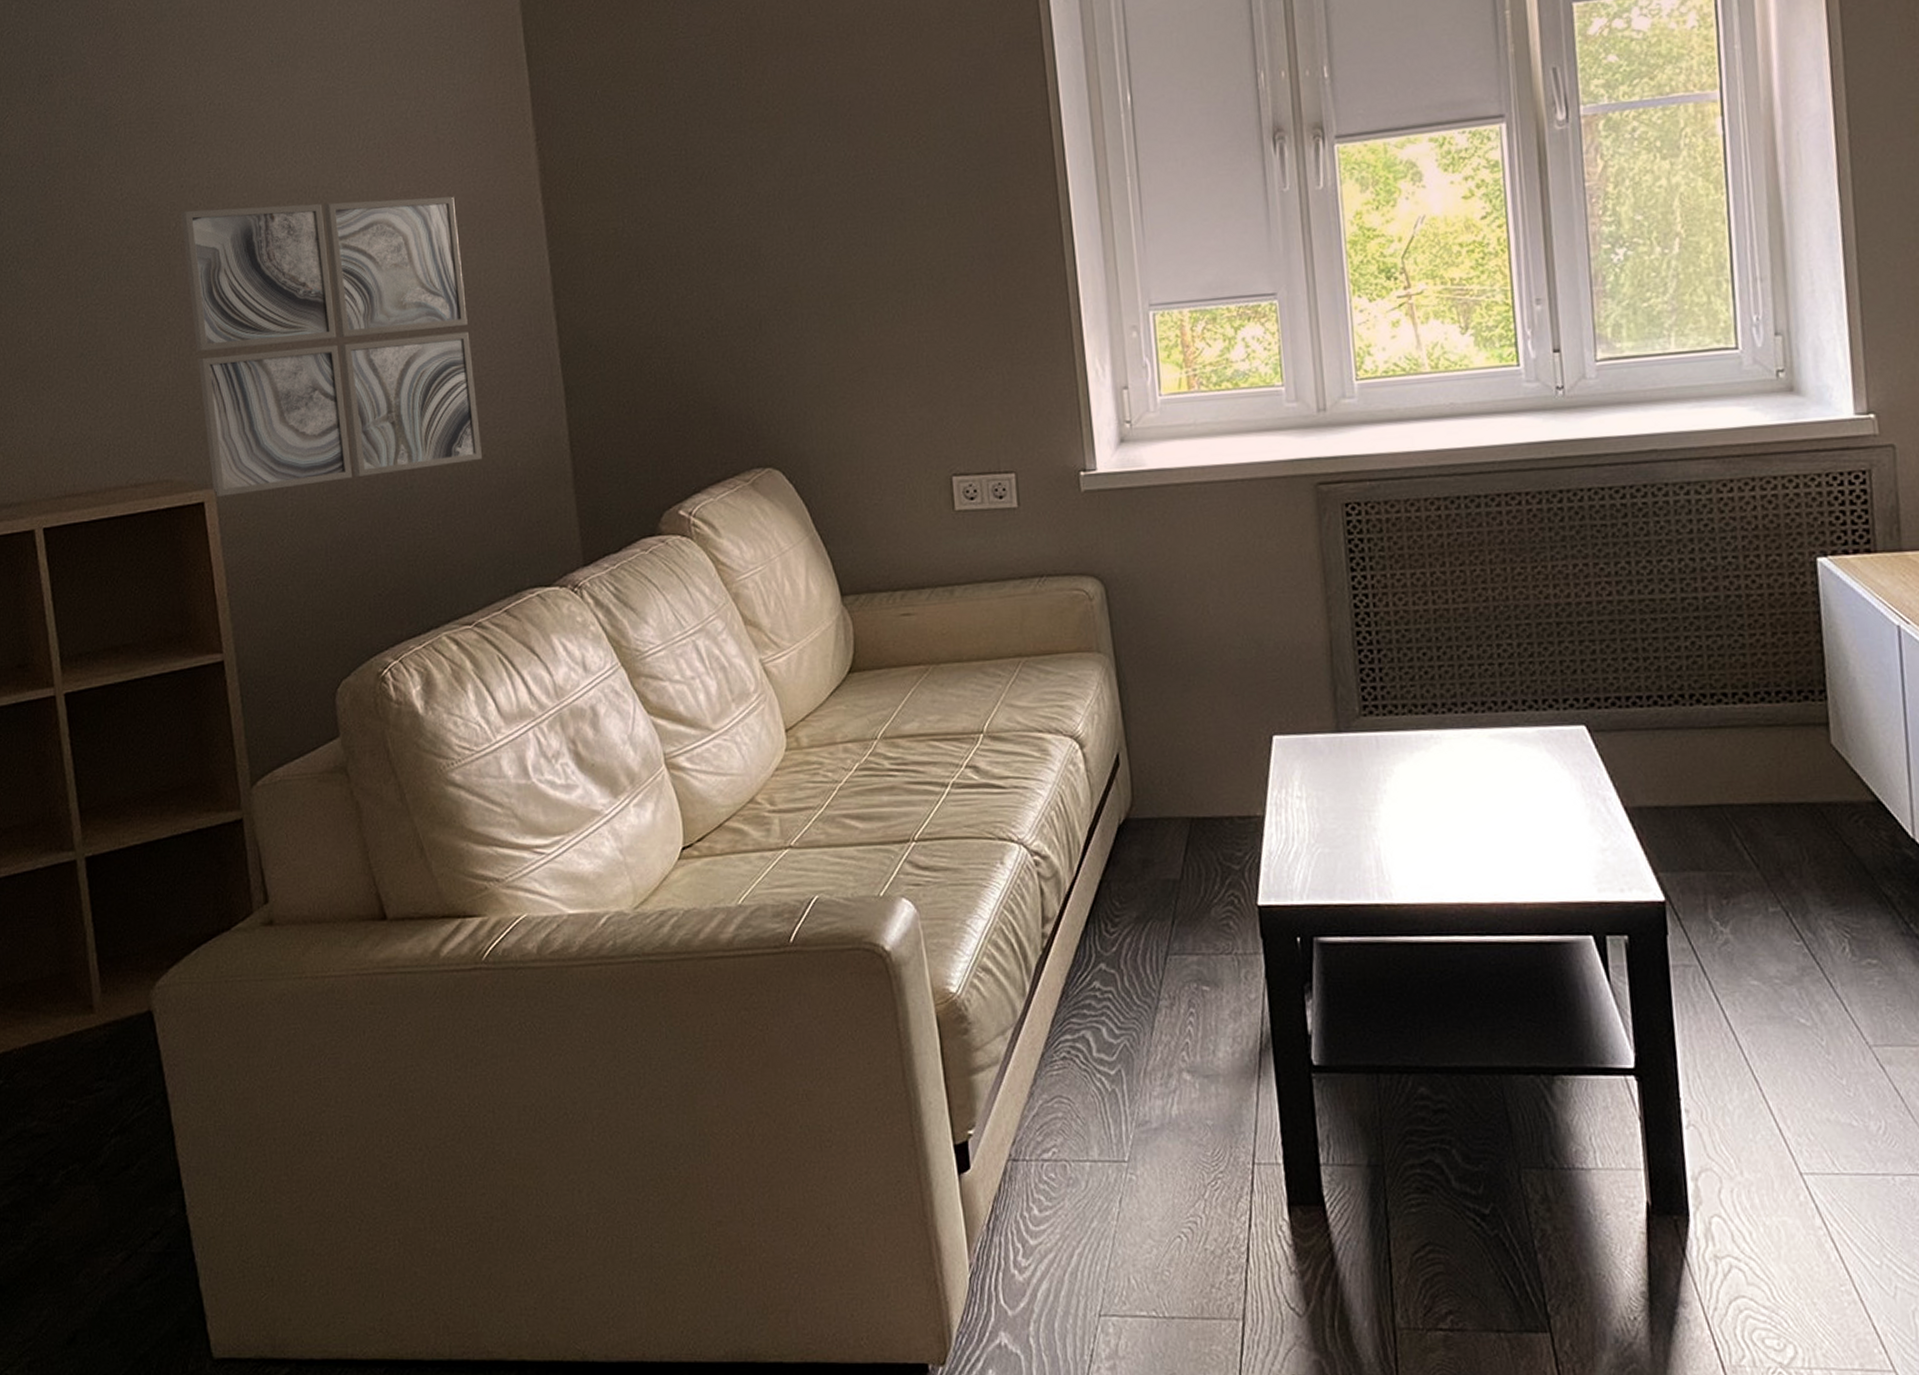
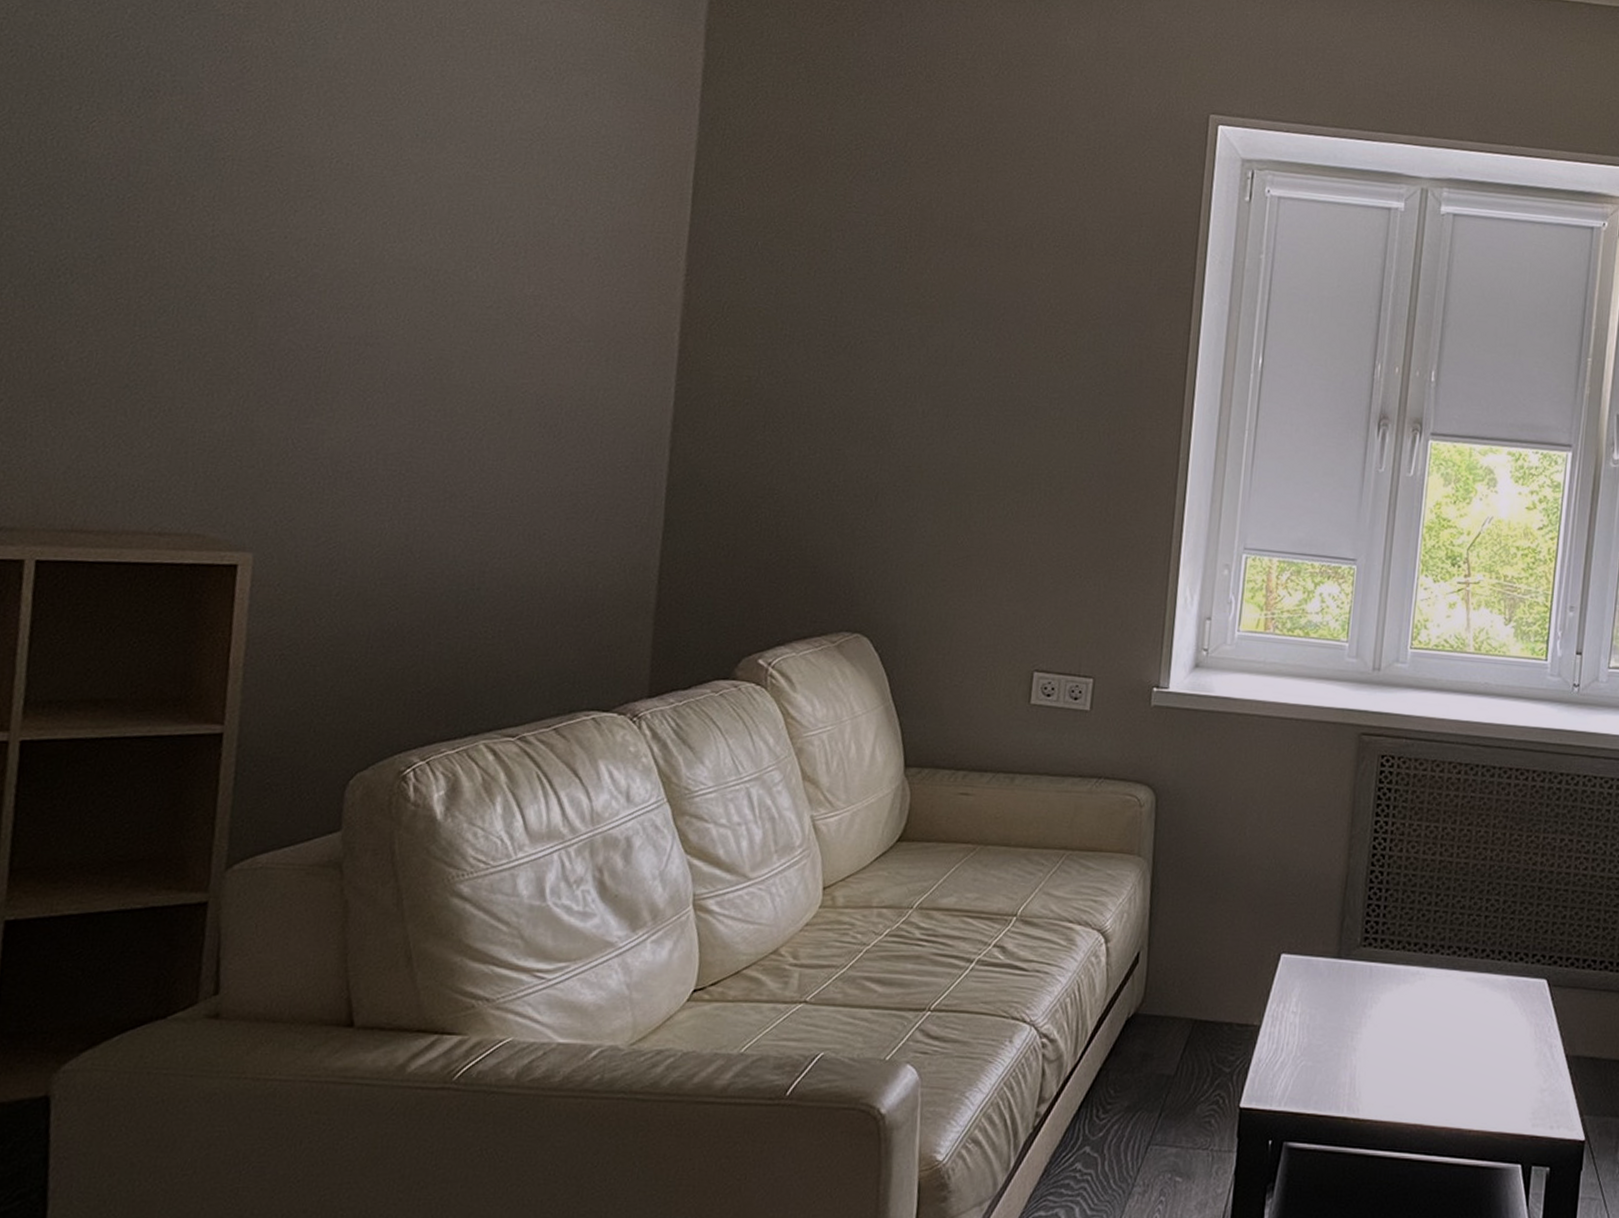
wall art: present [181,196,482,497] -> none [250,262,587,575]

